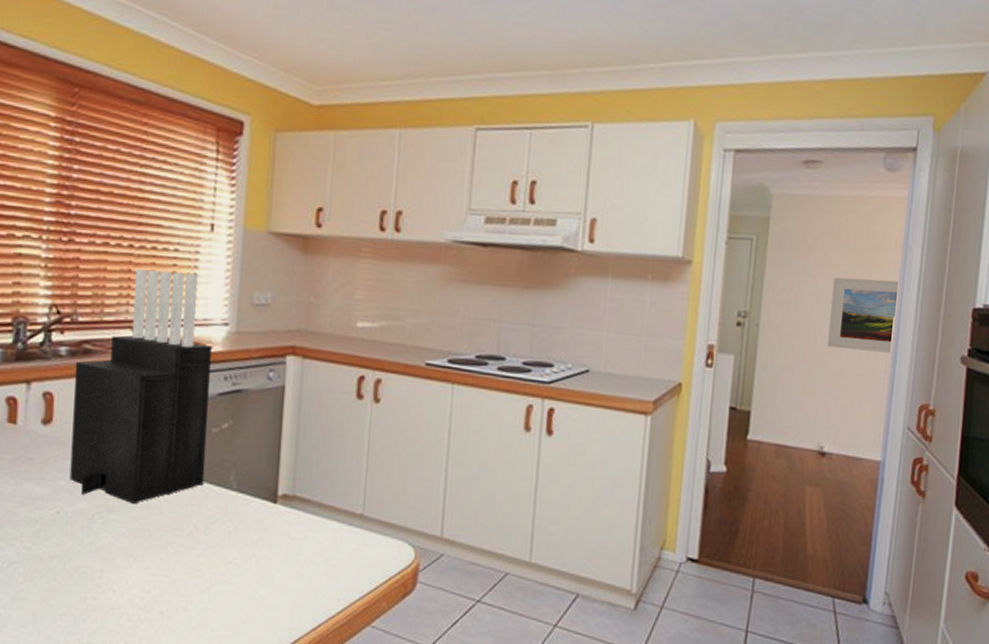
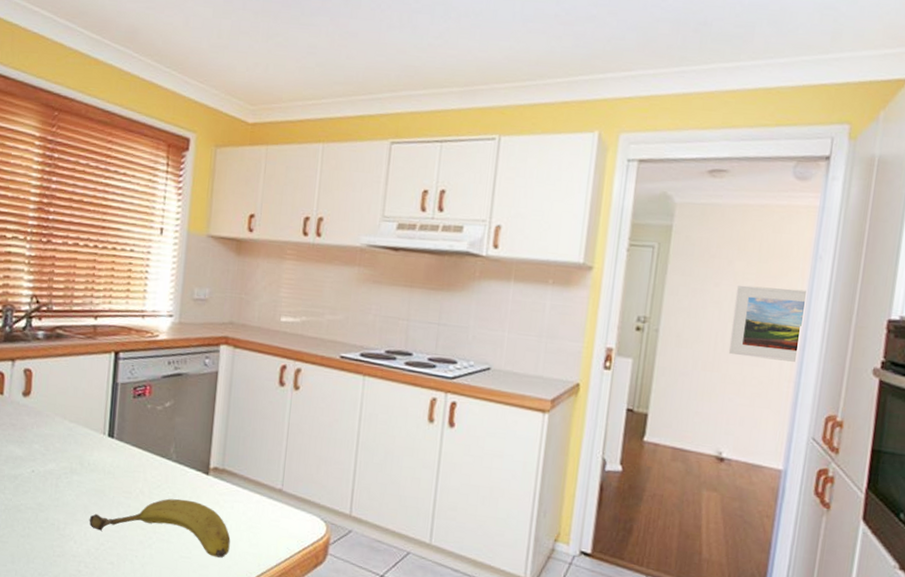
knife block: present [69,269,212,503] -> none [43,266,159,468]
fruit: none [131,533,305,596] -> present [89,498,231,558]

